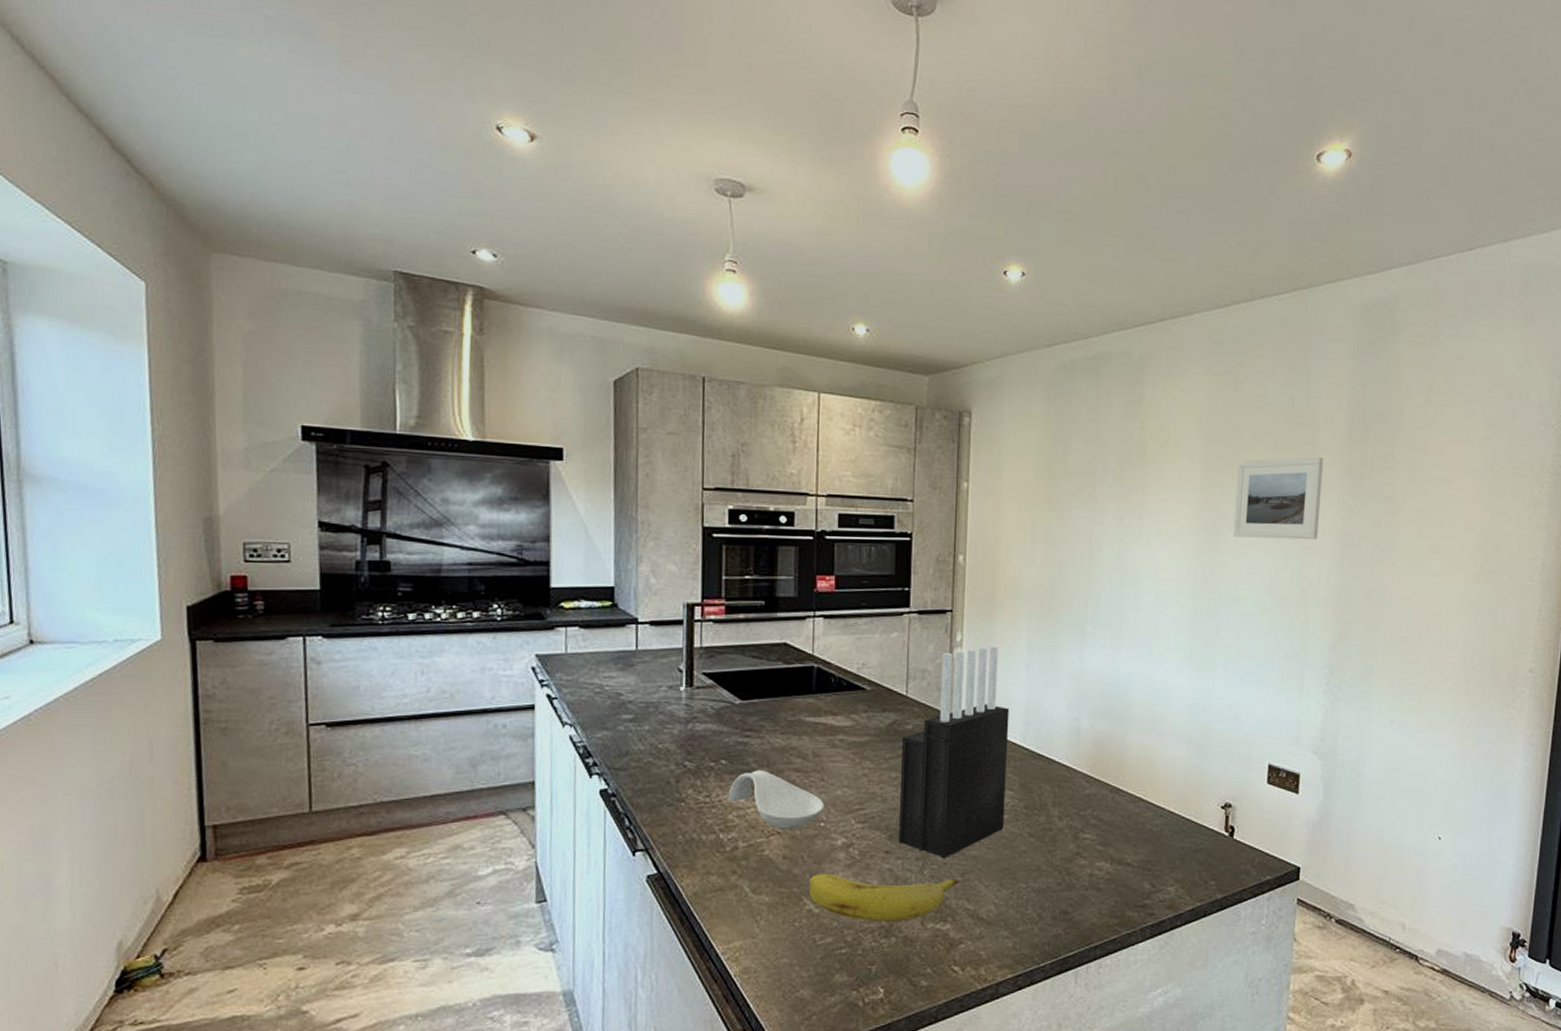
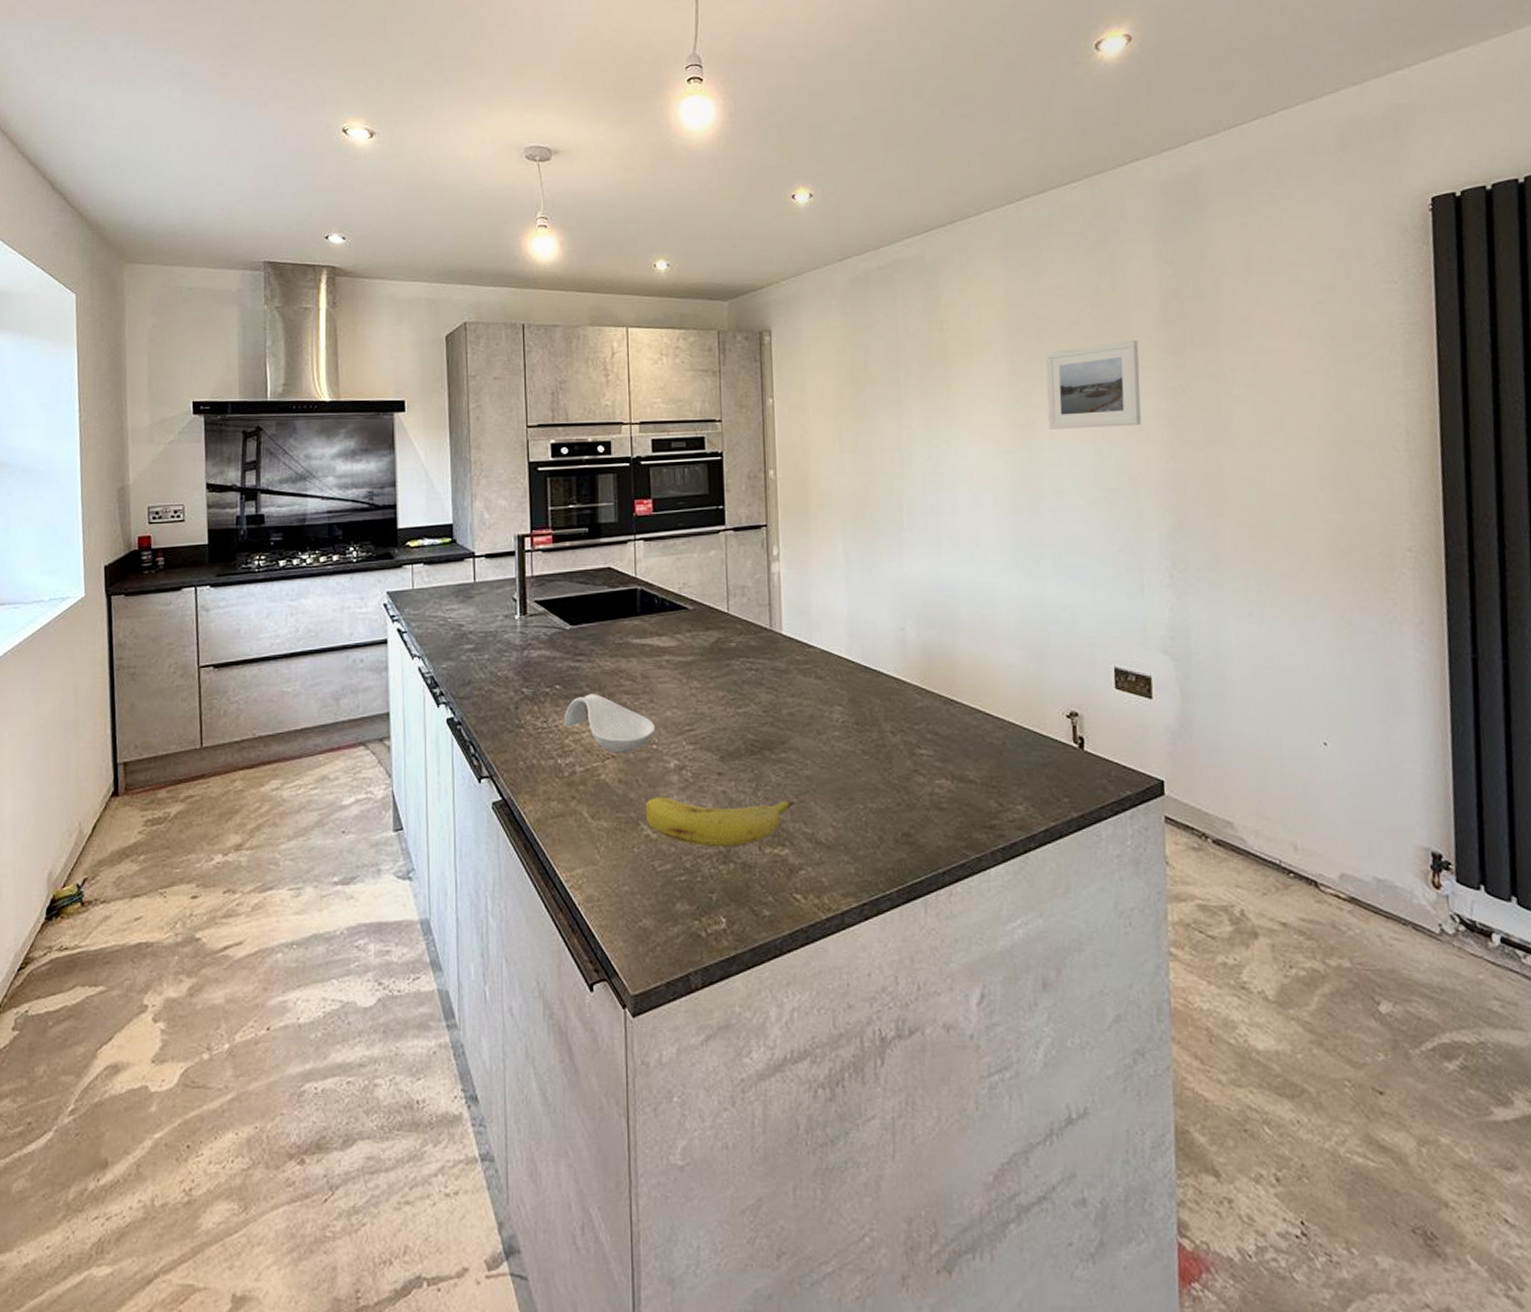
knife block: present [898,646,1009,859] -> none [727,558,836,780]

